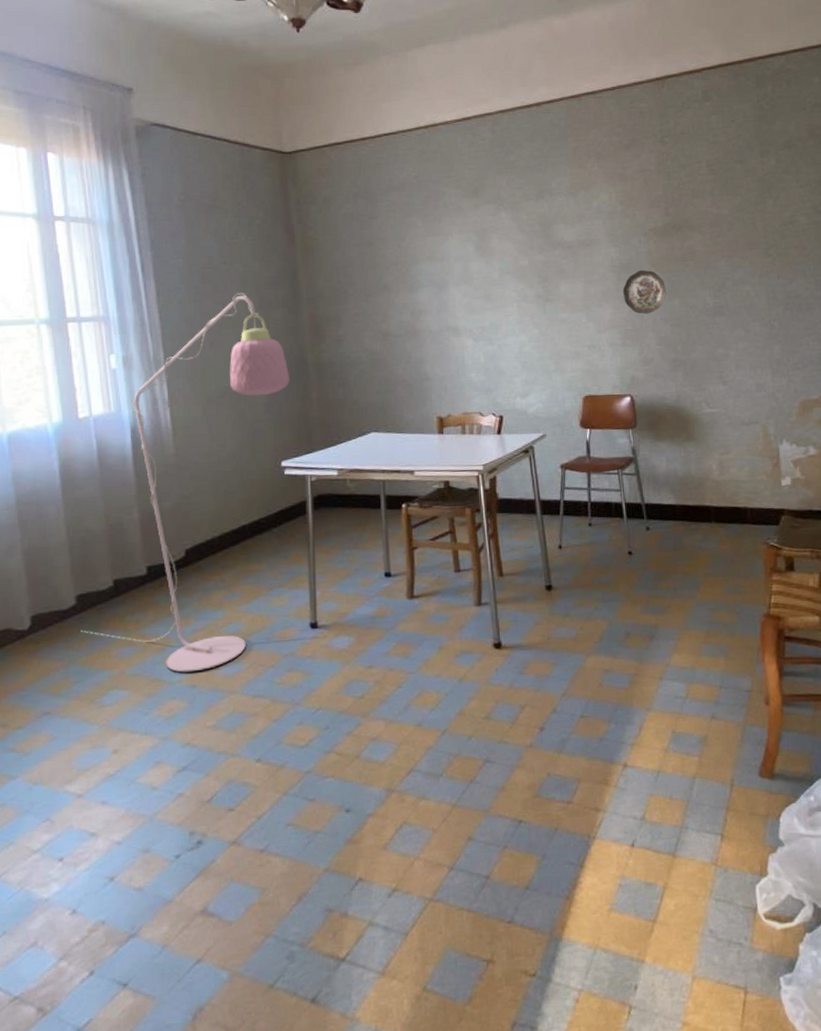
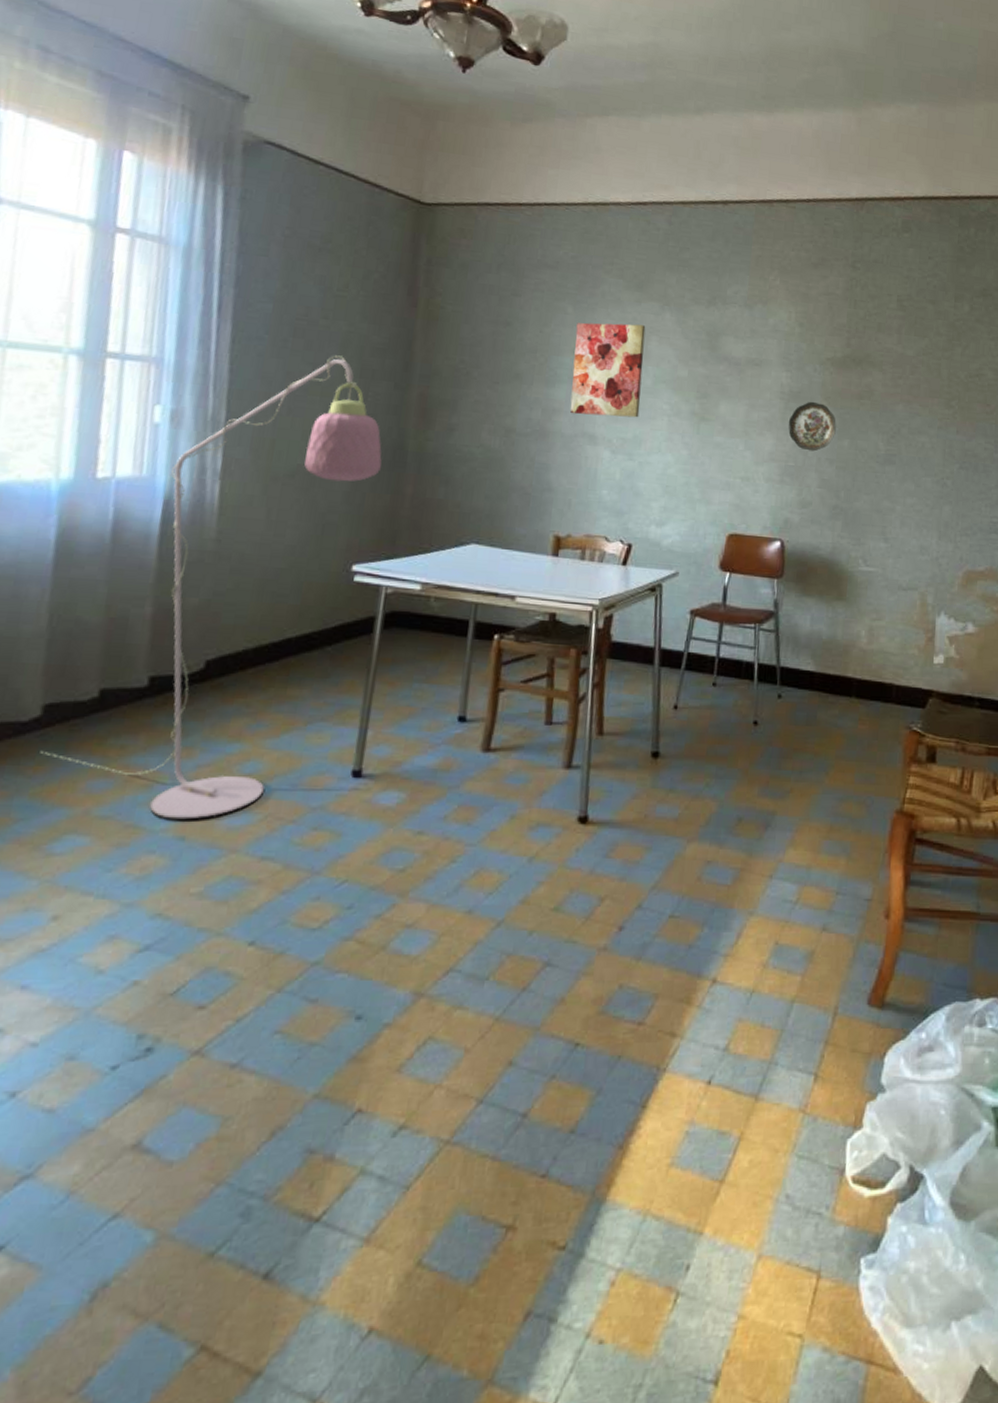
wall art: none [427,226,492,313] -> present [570,323,646,418]

